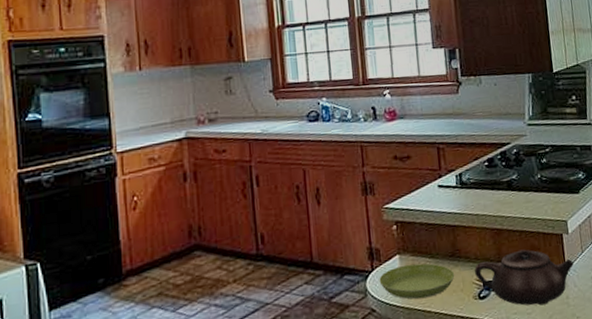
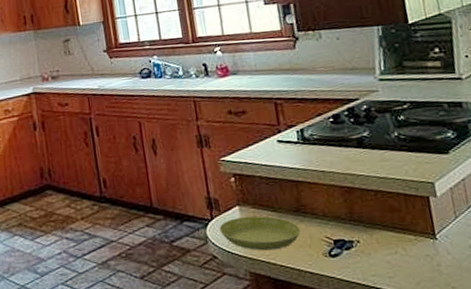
teapot: present [475,249,574,306] -> none [323,210,446,270]

